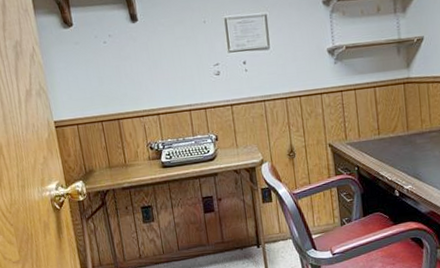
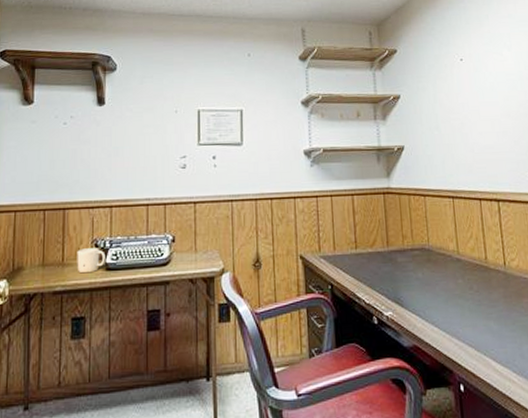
mug: none [136,150,161,172] -> present [77,248,105,274]

